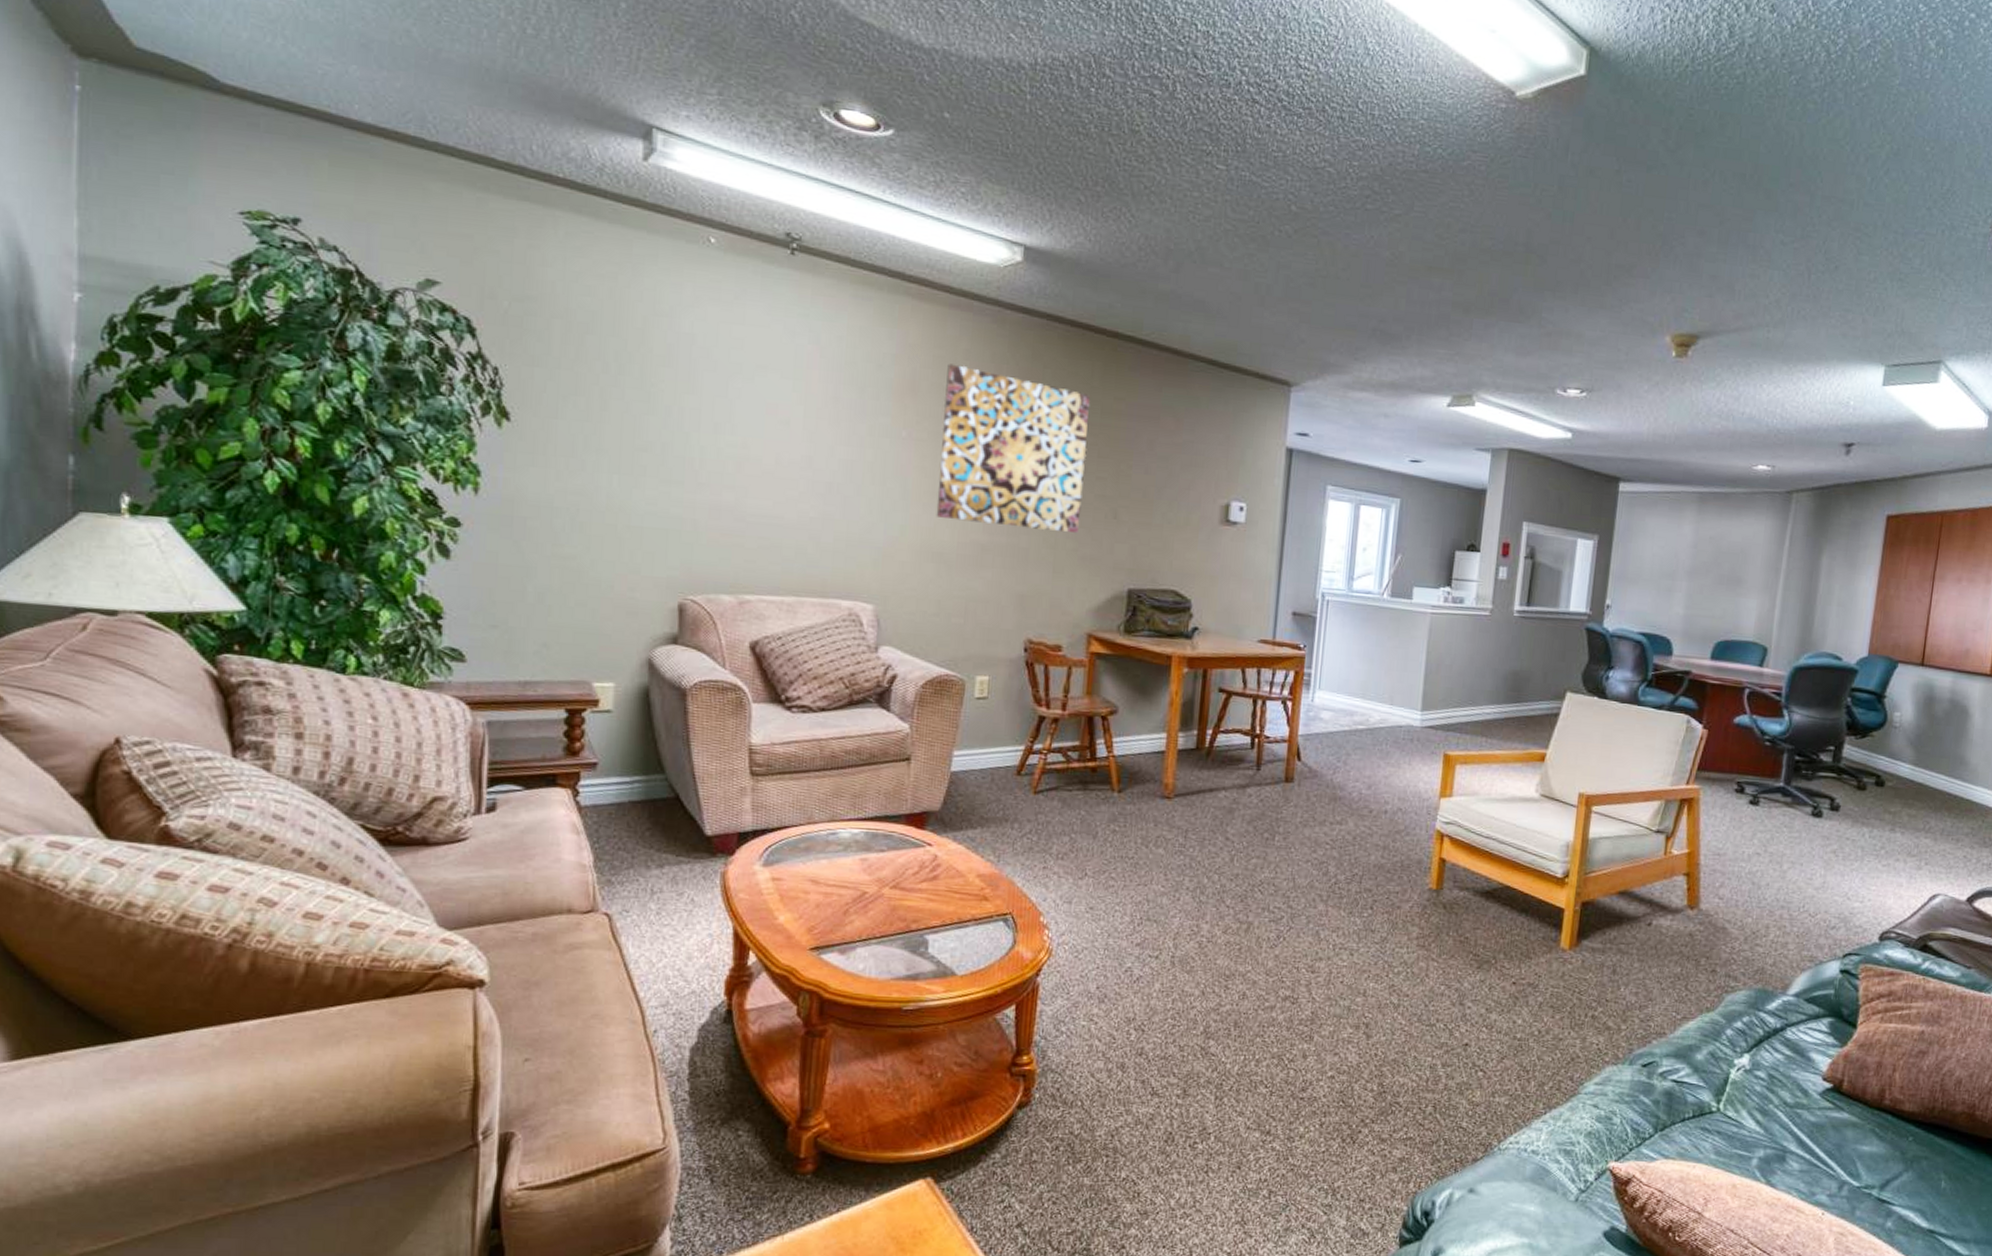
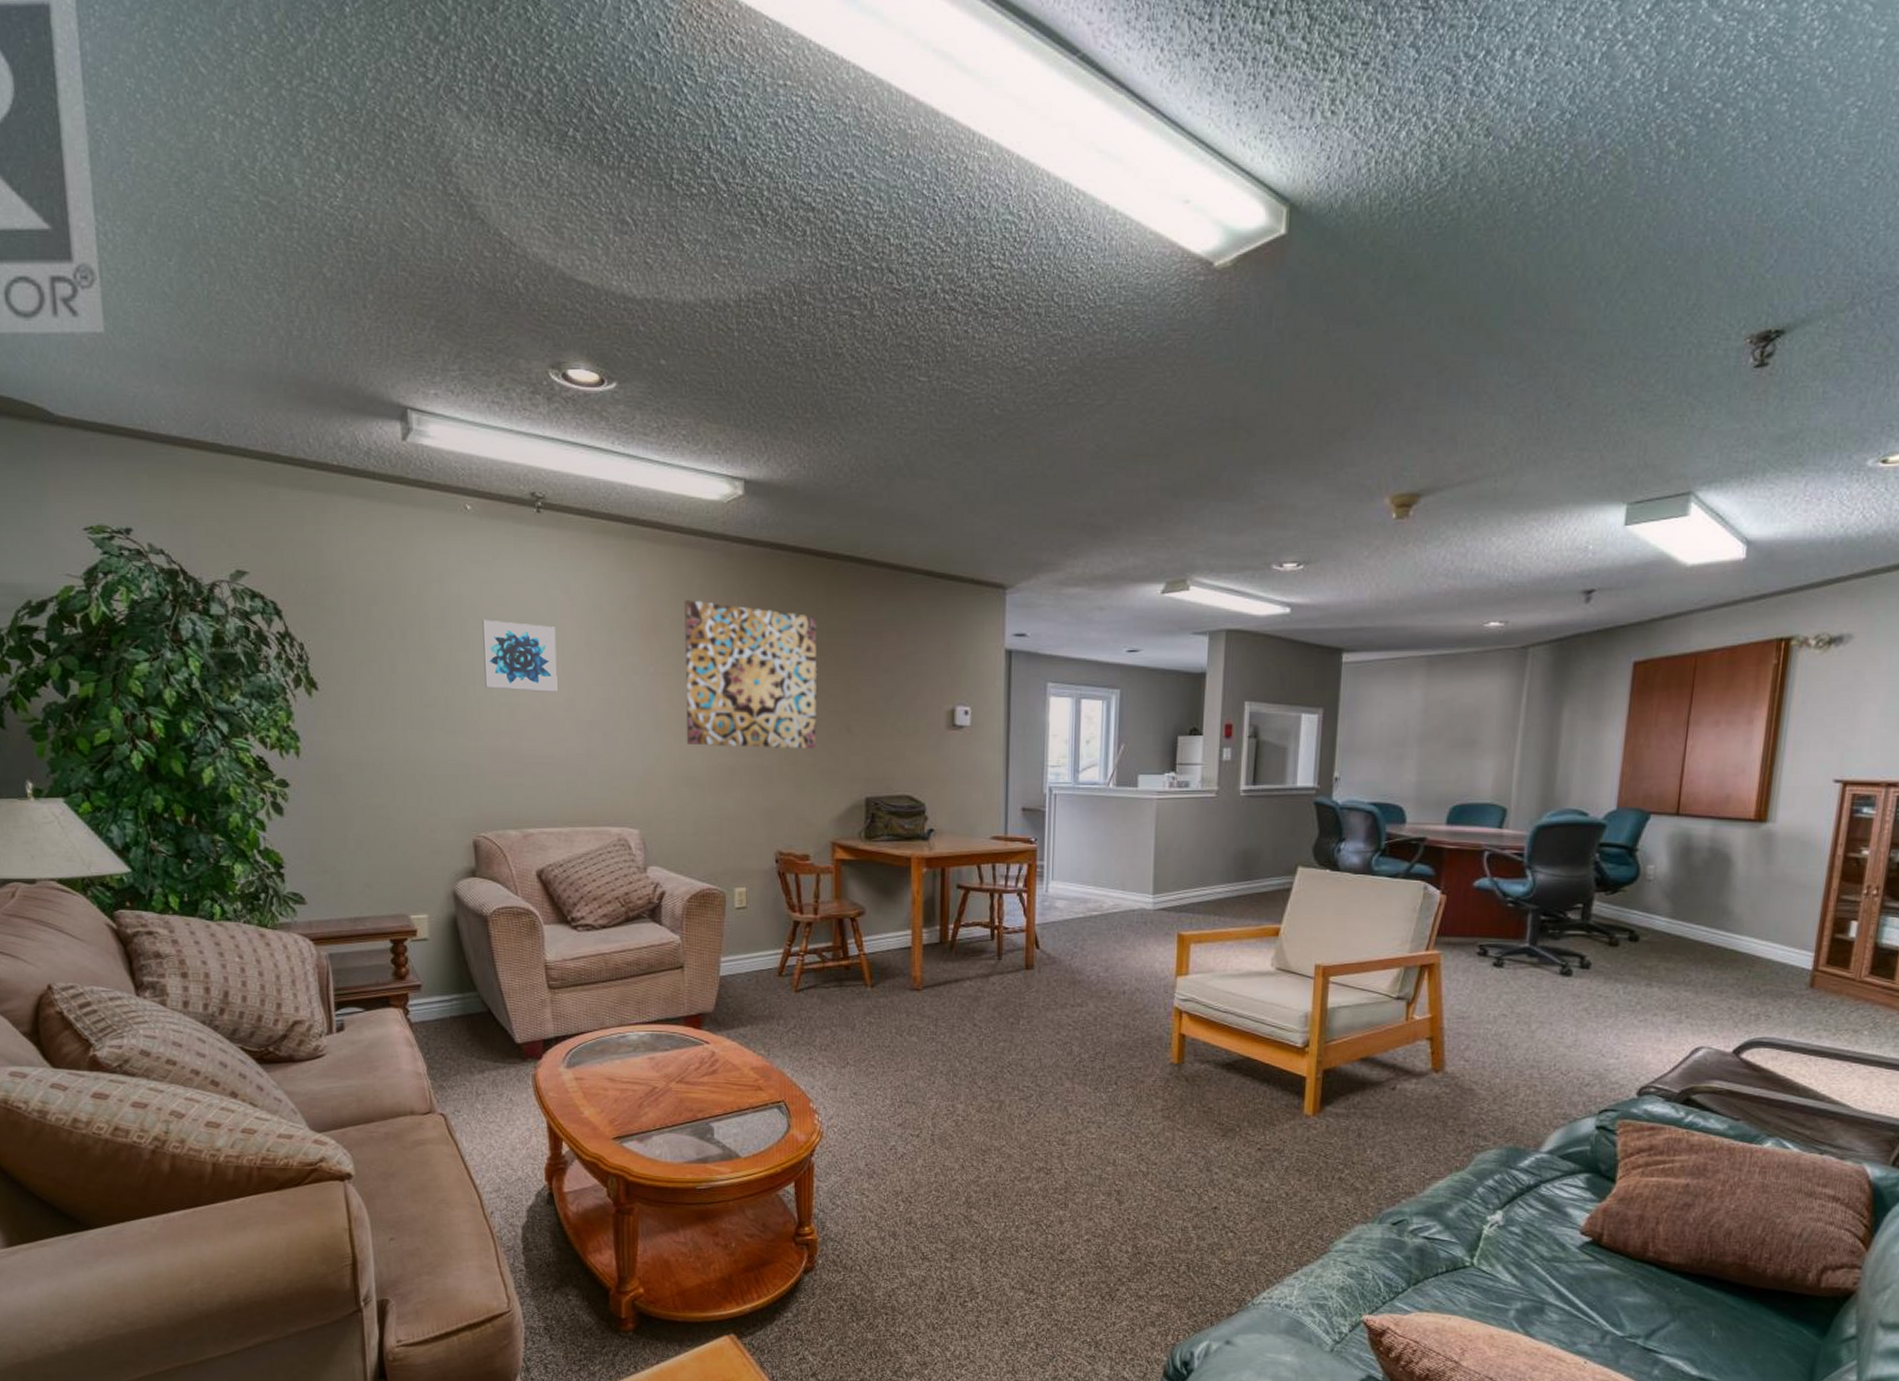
wall art: none [711,362,799,448] -> present [482,619,558,692]

